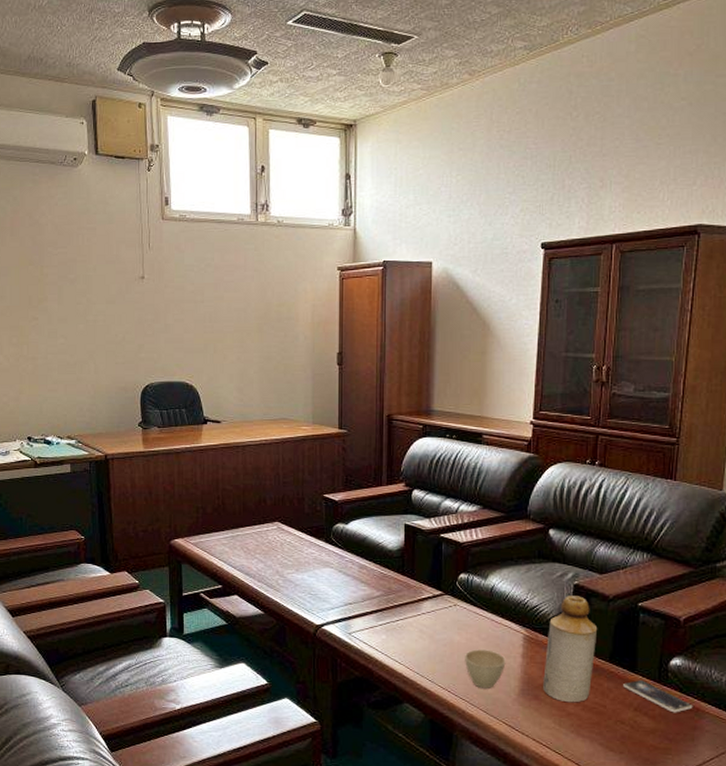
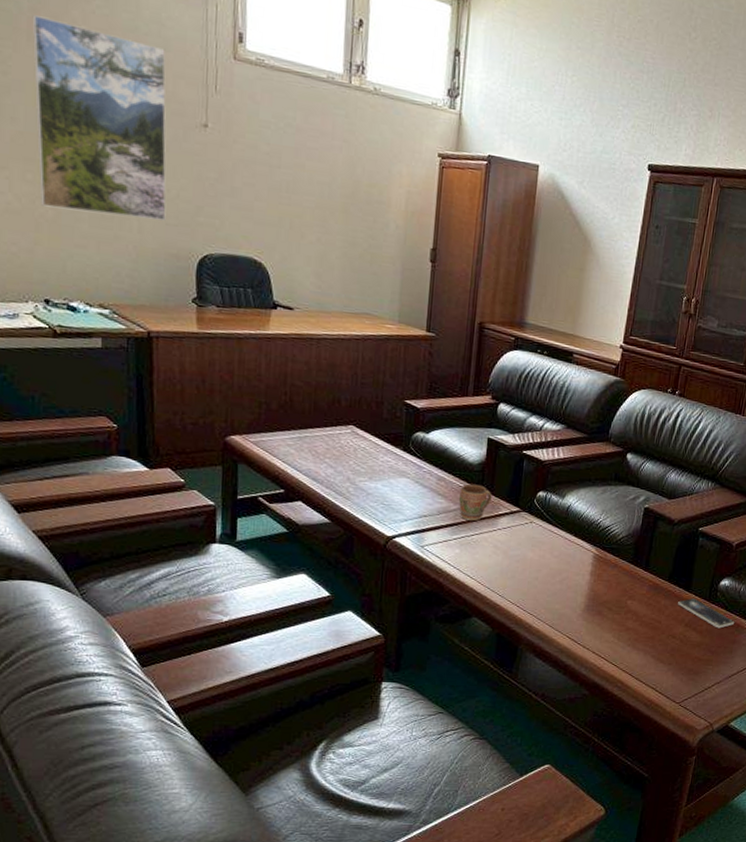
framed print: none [14,215,115,362] -> present [32,15,167,221]
mug: none [382,570,413,606] -> present [459,483,492,521]
cup: present [465,649,506,688] -> none [536,566,575,604]
bottle: present [543,596,598,703] -> none [606,518,662,619]

